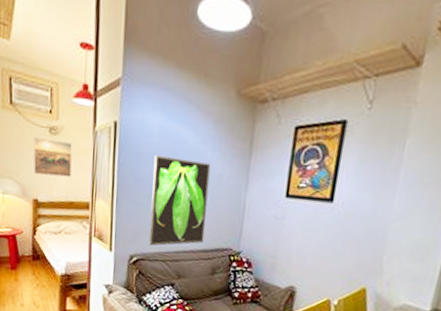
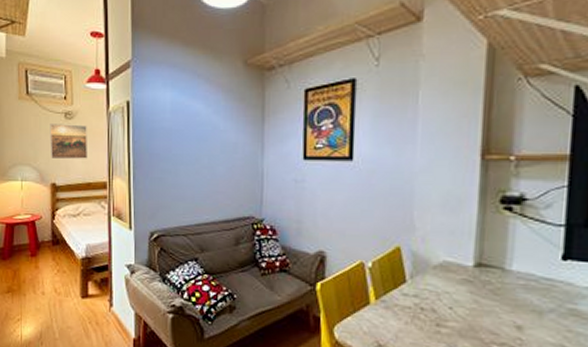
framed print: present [149,155,211,246] -> none [167,129,225,221]

